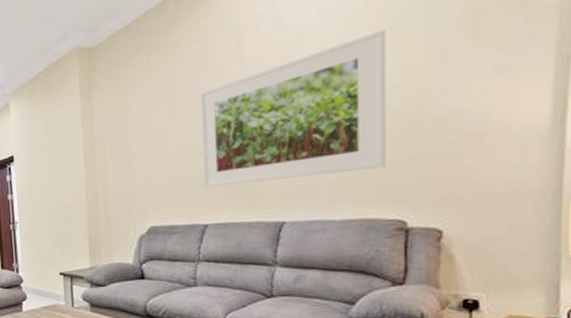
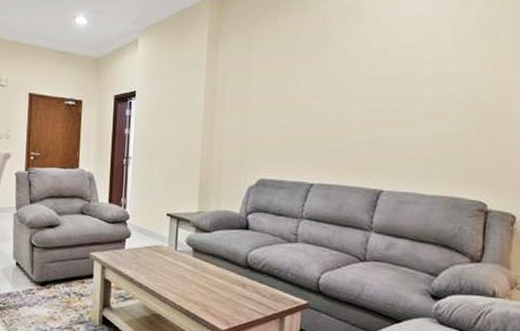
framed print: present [200,29,387,187] -> none [312,29,480,153]

